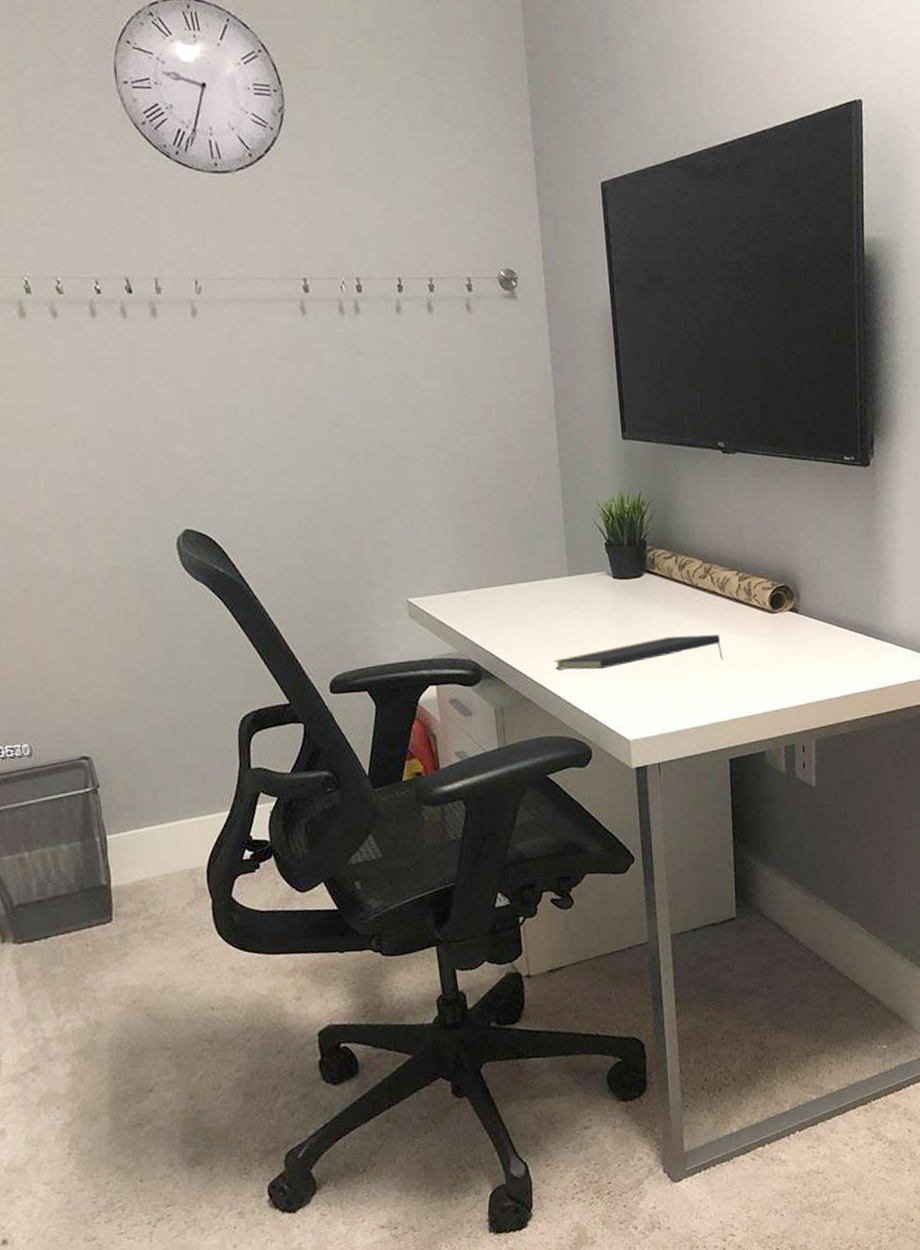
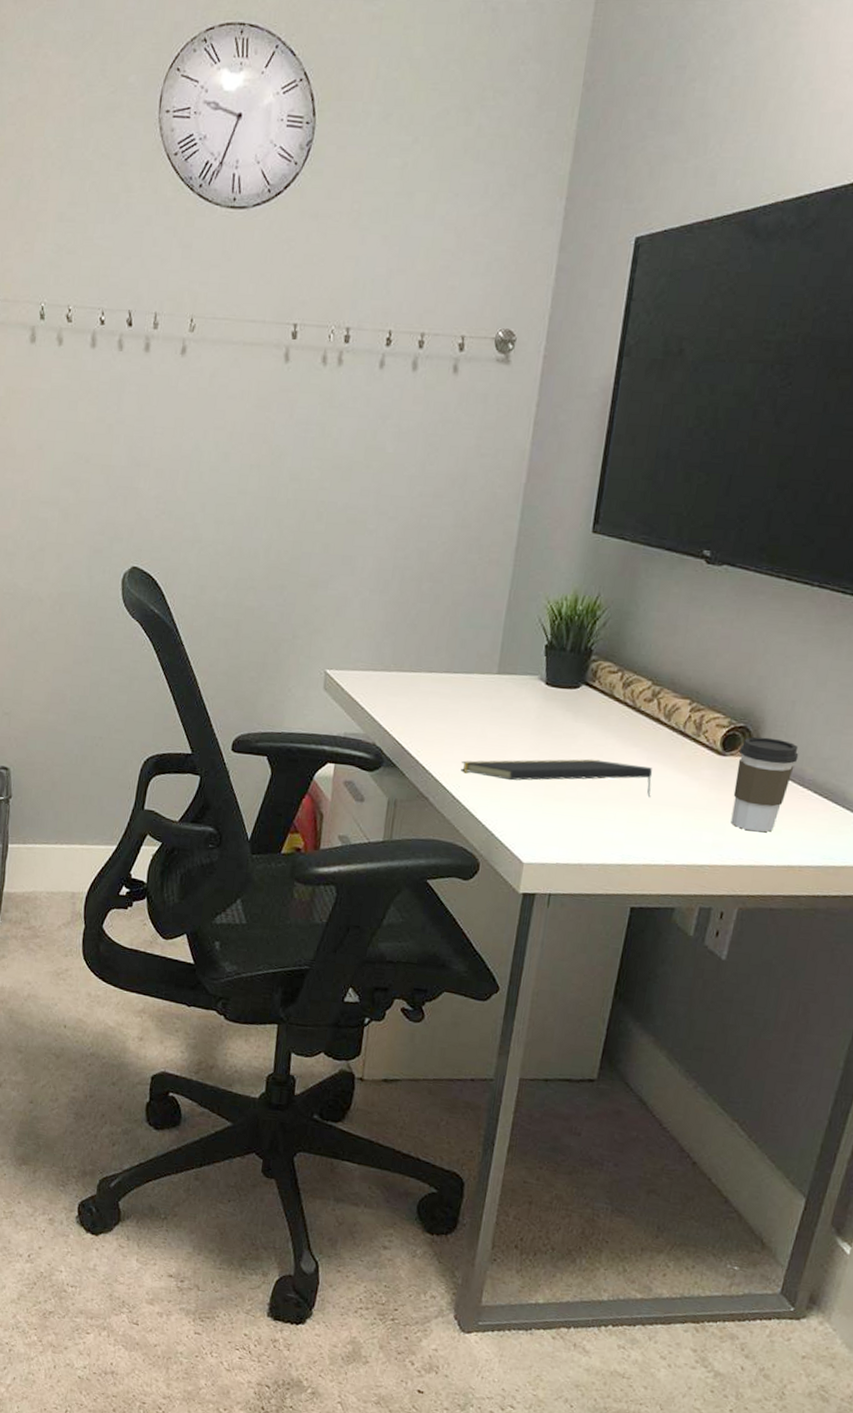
coffee cup: none [785,591,832,673] -> present [731,736,799,833]

